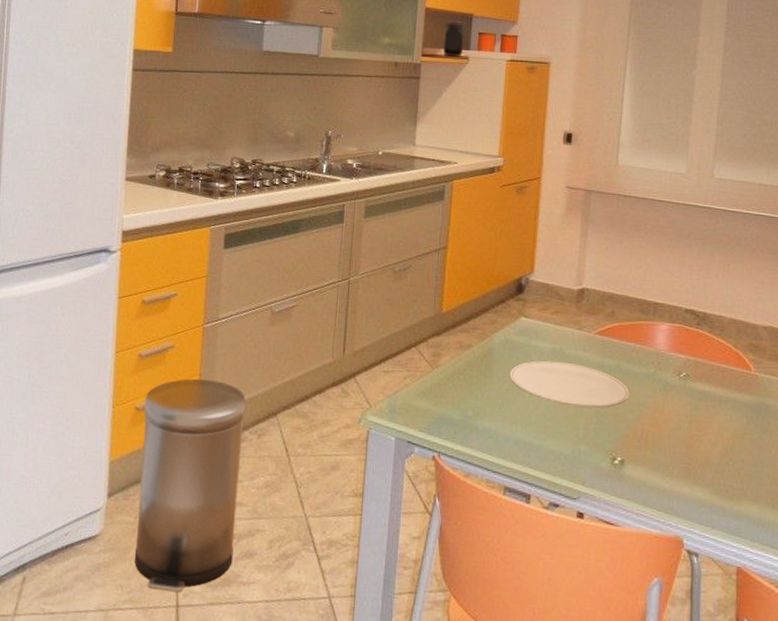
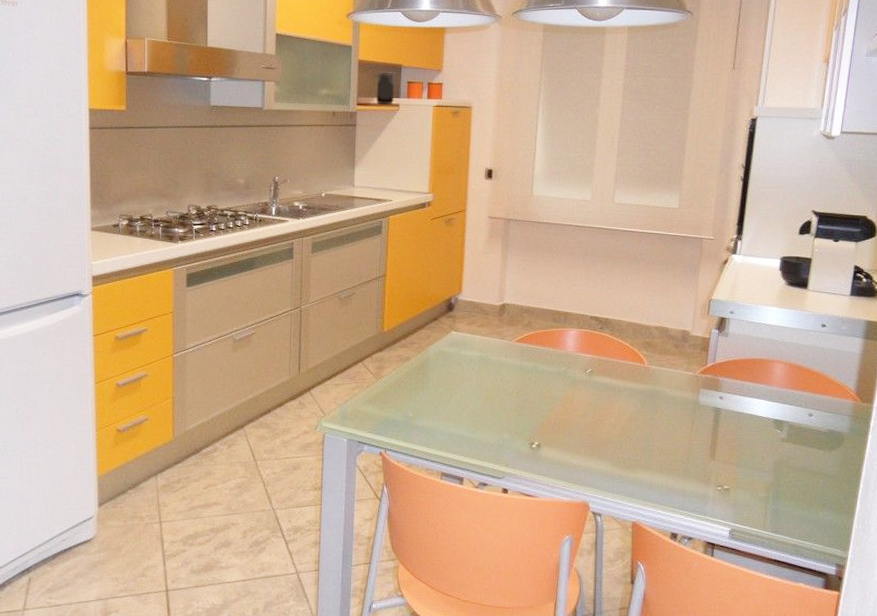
pedal bin: present [134,379,247,593] -> none [124,402,216,580]
plate: present [509,360,630,408] -> none [443,366,545,403]

